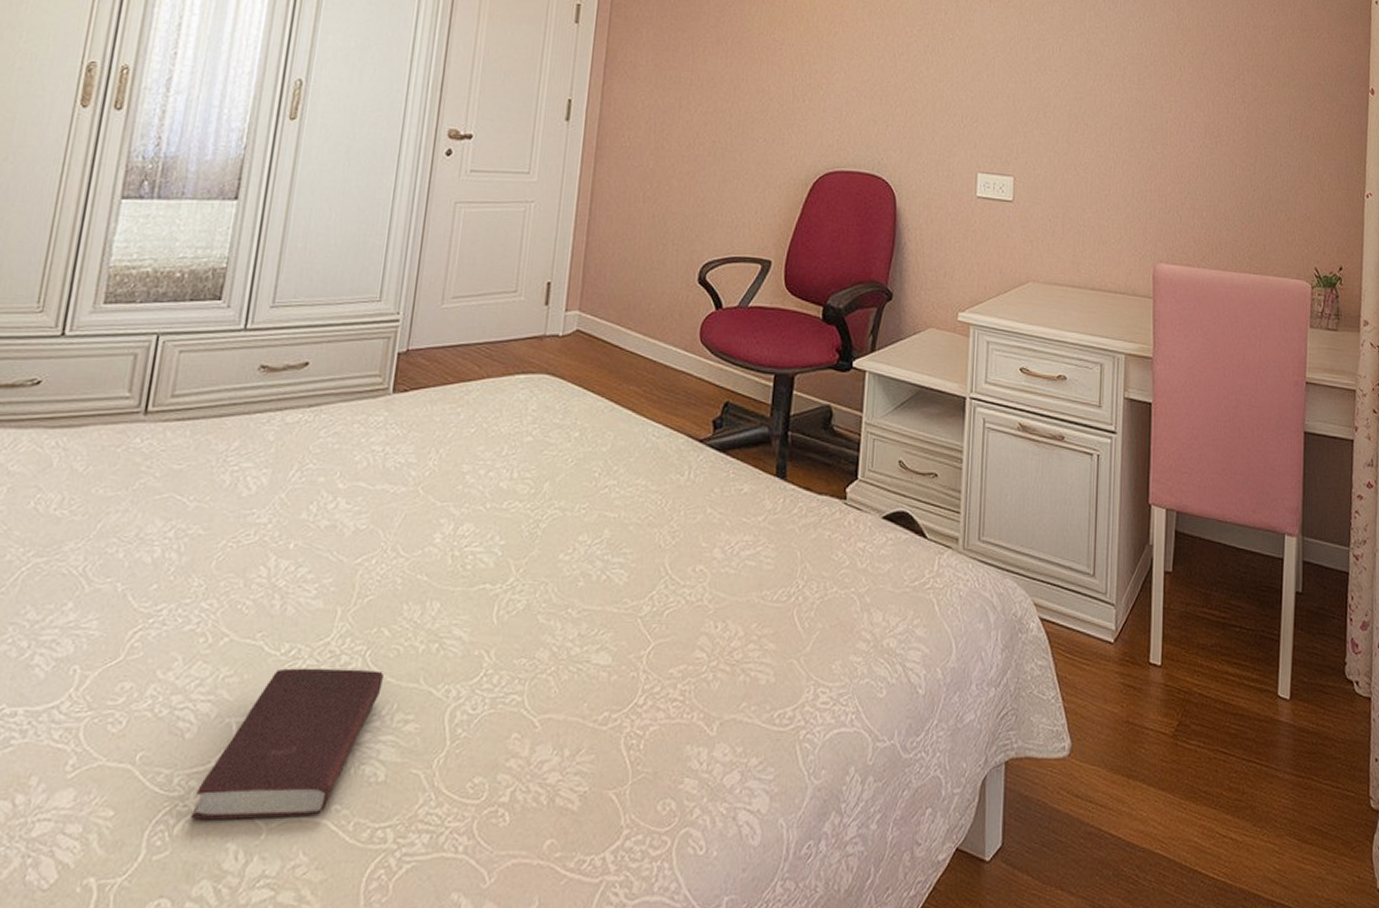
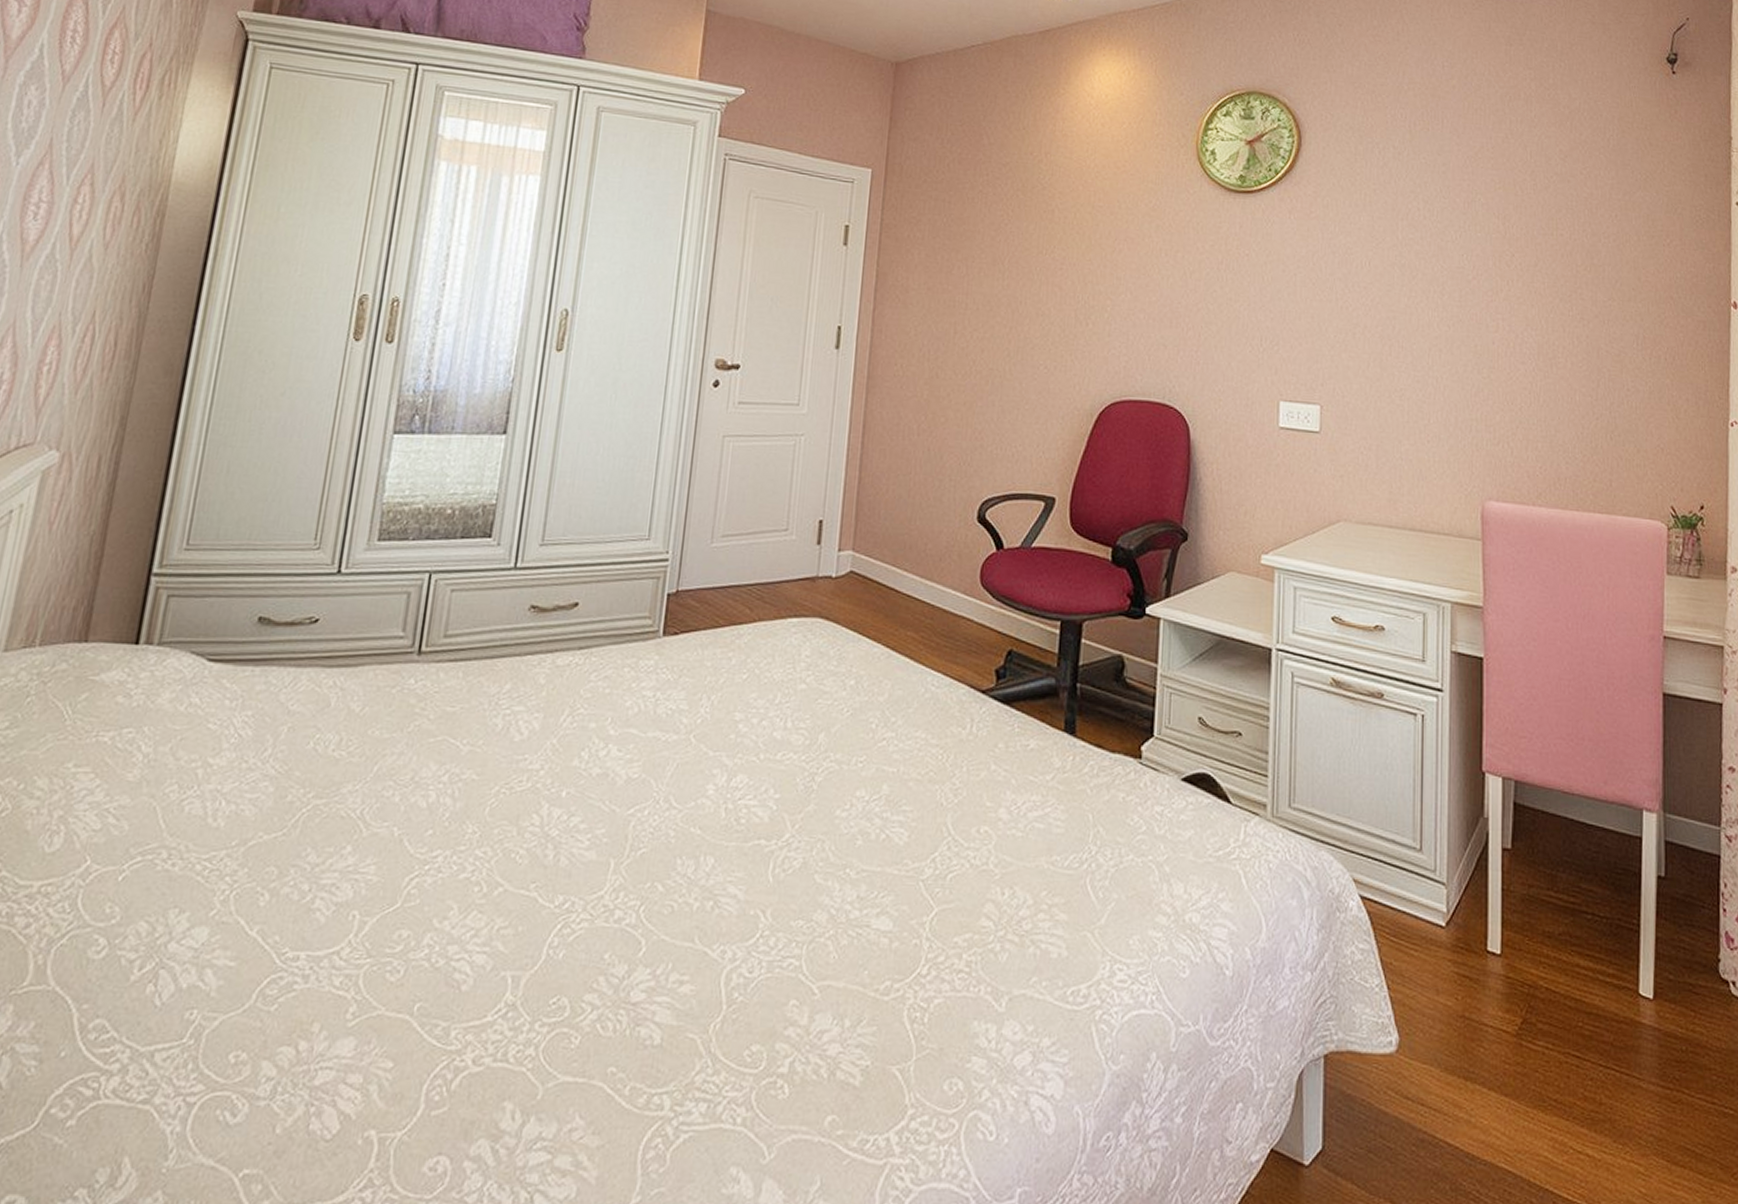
book: present [190,668,384,819] -> none [467,921,658,1077]

